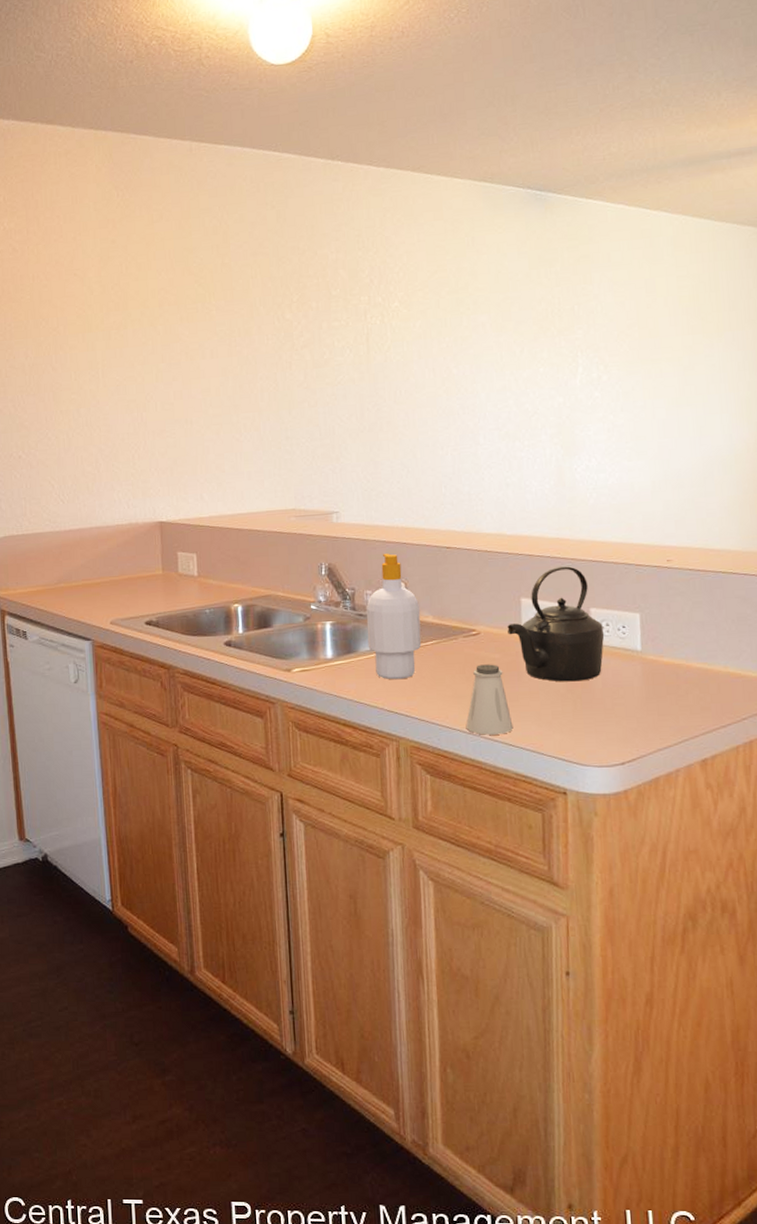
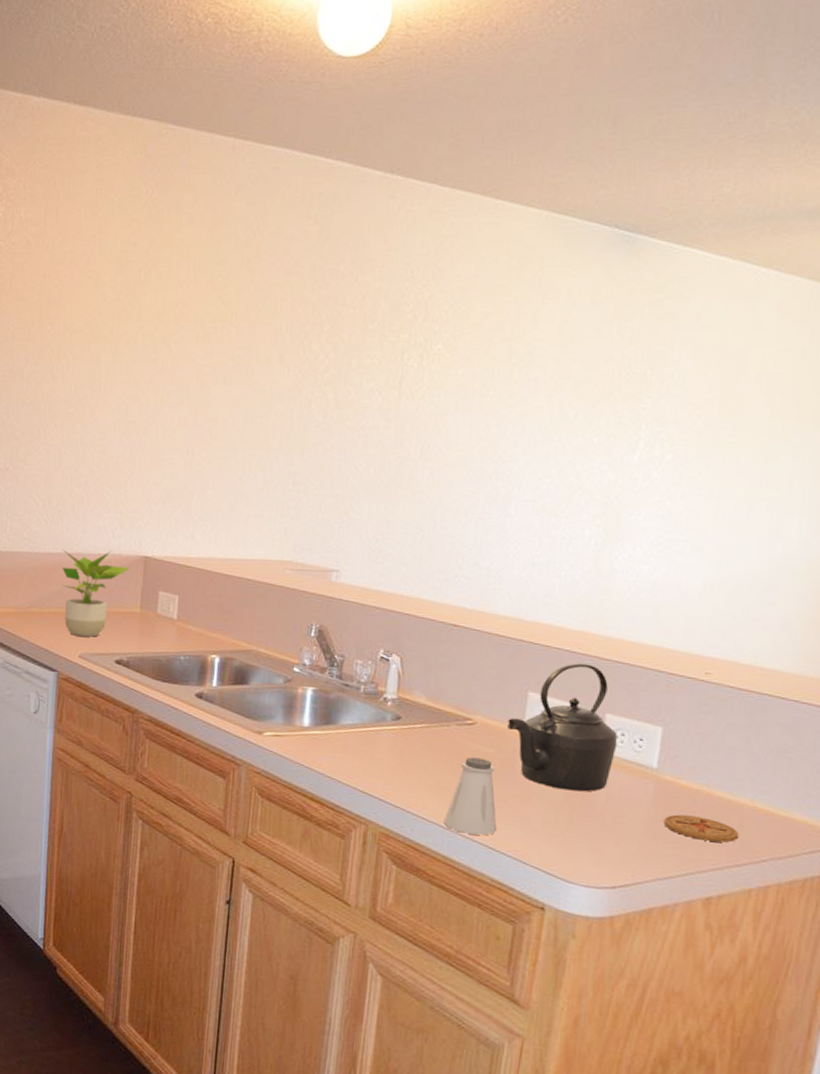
potted plant: none [81,520,149,604] -> present [61,549,131,637]
soap bottle: present [366,554,422,680] -> none [349,623,414,761]
coaster: none [655,688,720,709] -> present [663,814,740,843]

